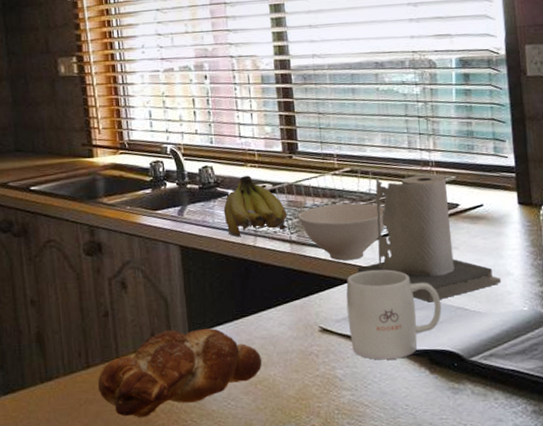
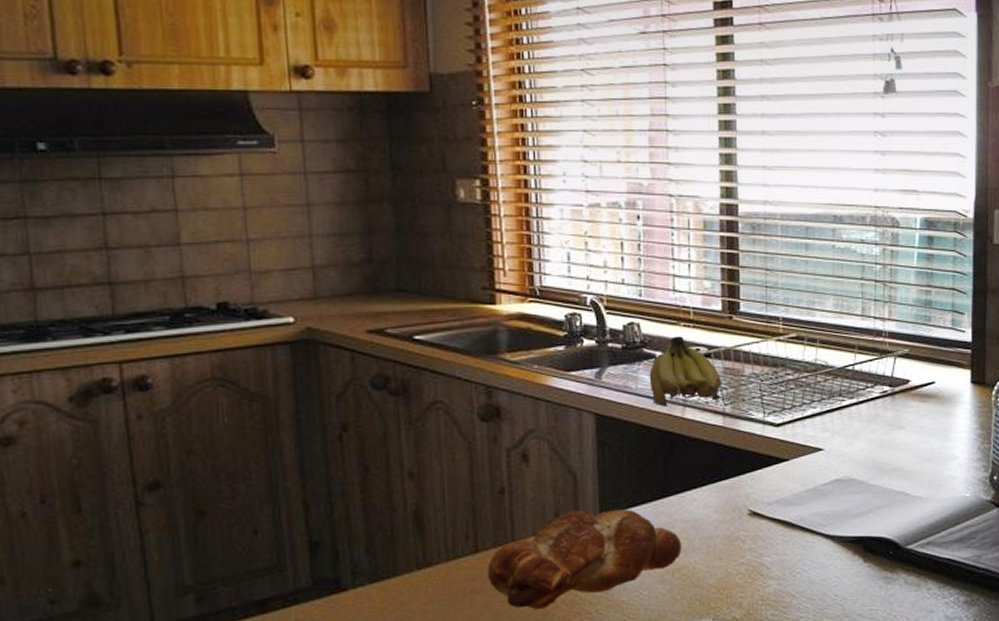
bowl: present [298,203,385,261] -> none [735,374,831,437]
mug: present [346,269,442,360] -> none [780,449,882,547]
paper towel roll: present [357,175,502,302] -> none [795,346,946,486]

